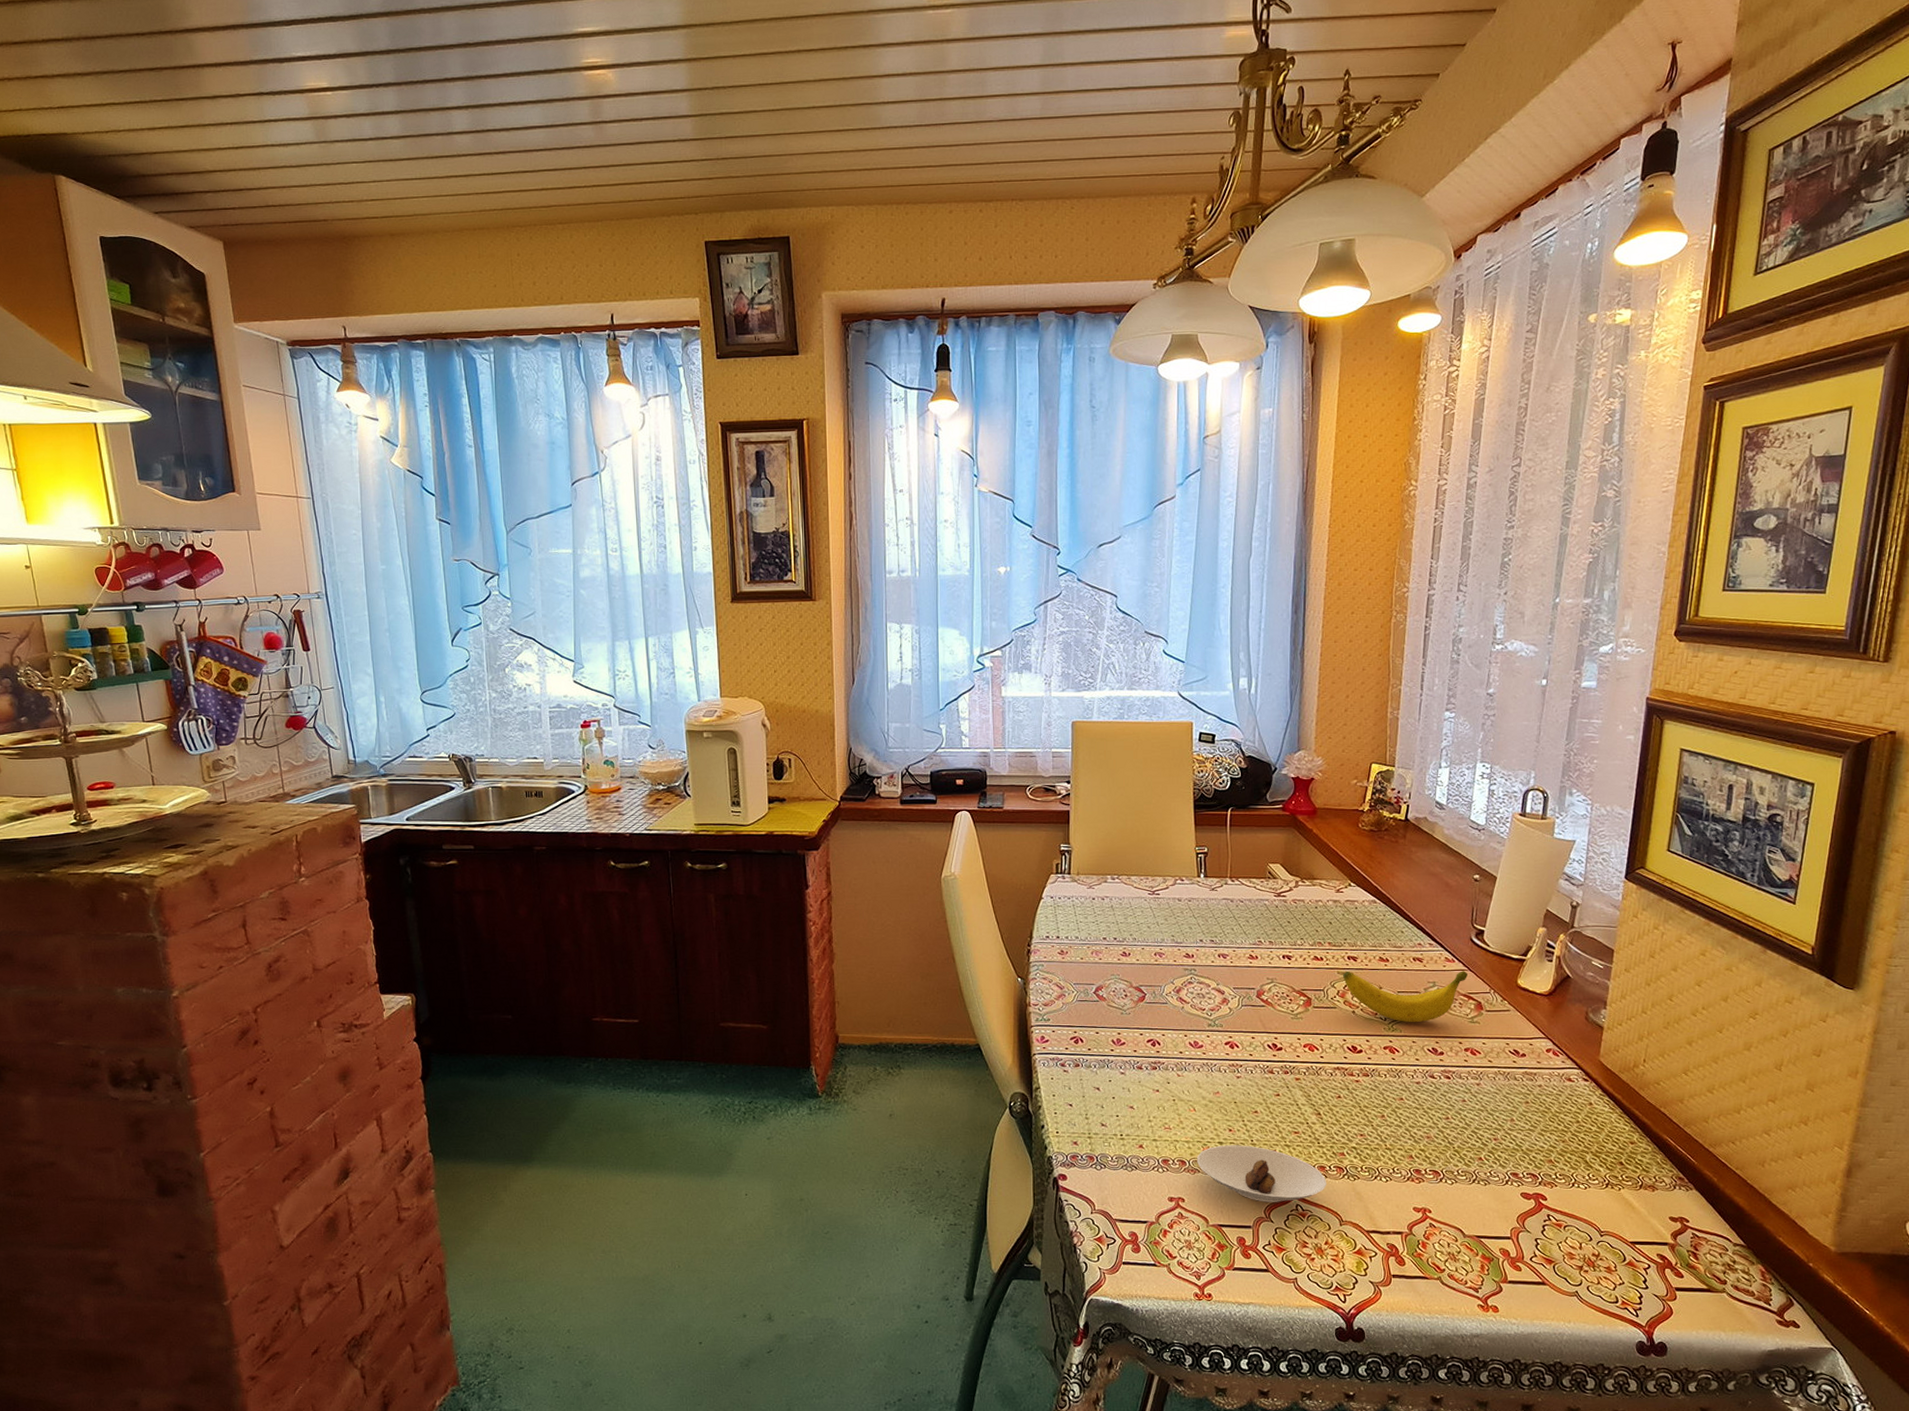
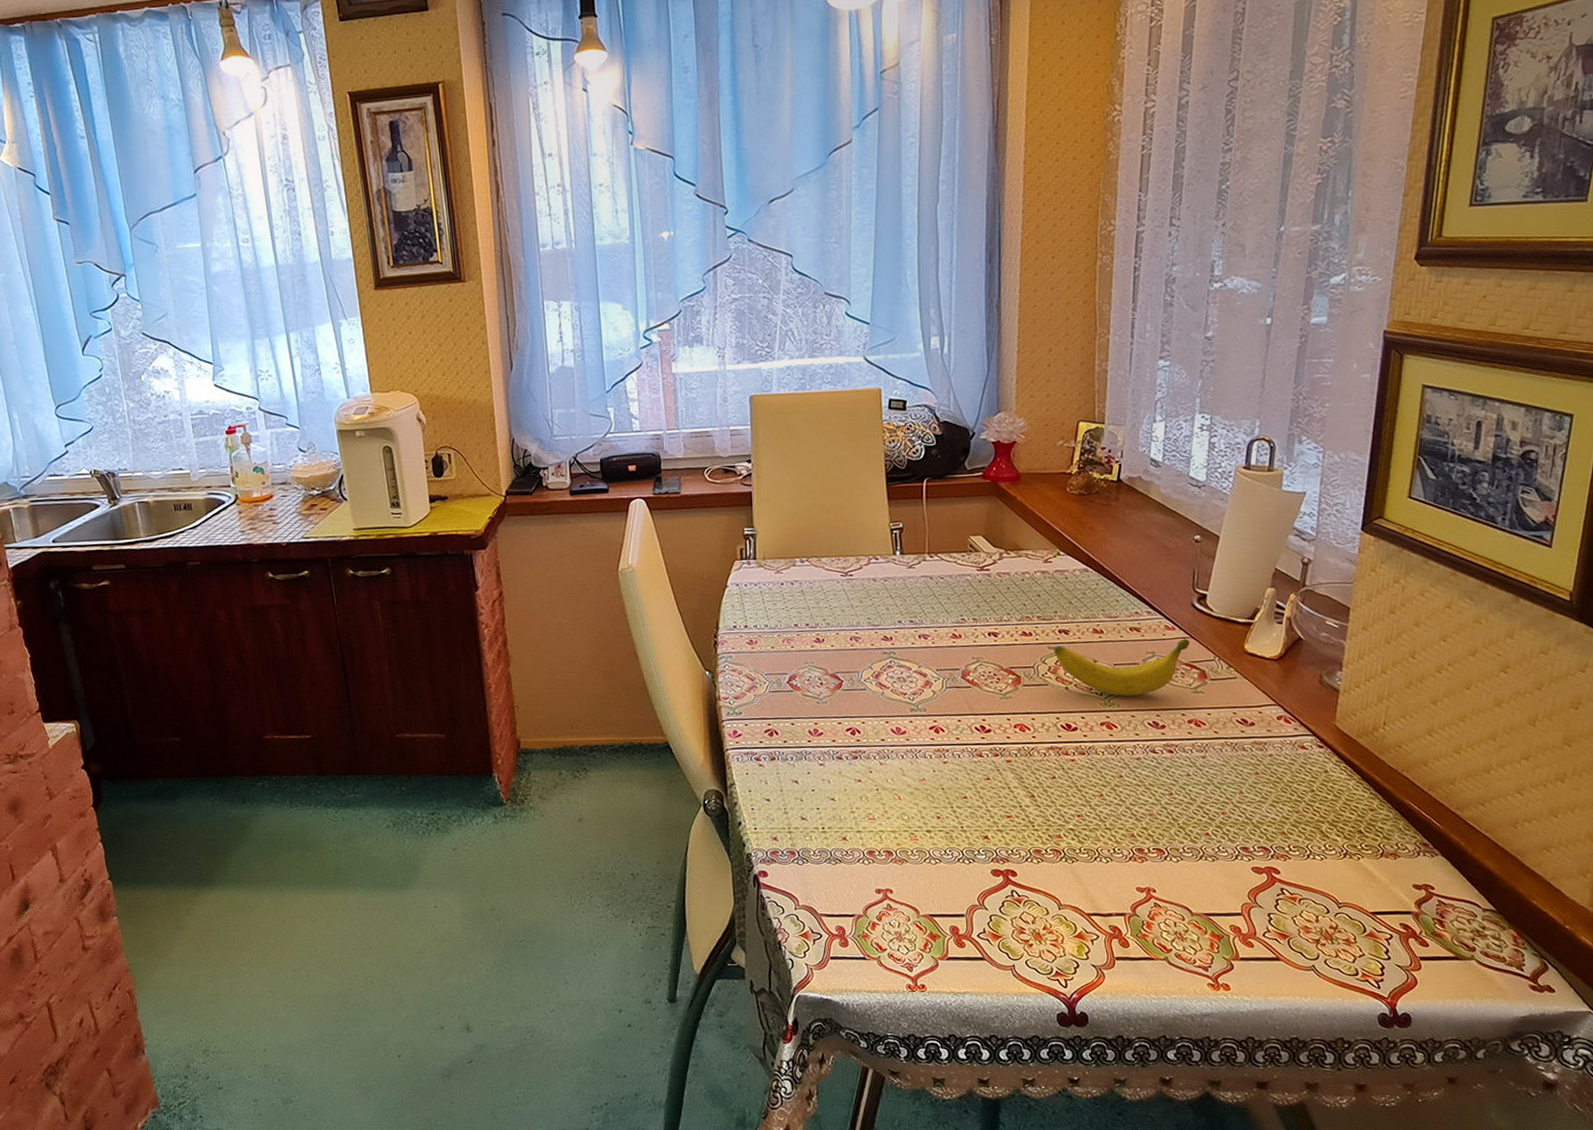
saucer: present [1197,1145,1326,1202] -> none [904,832,1043,890]

